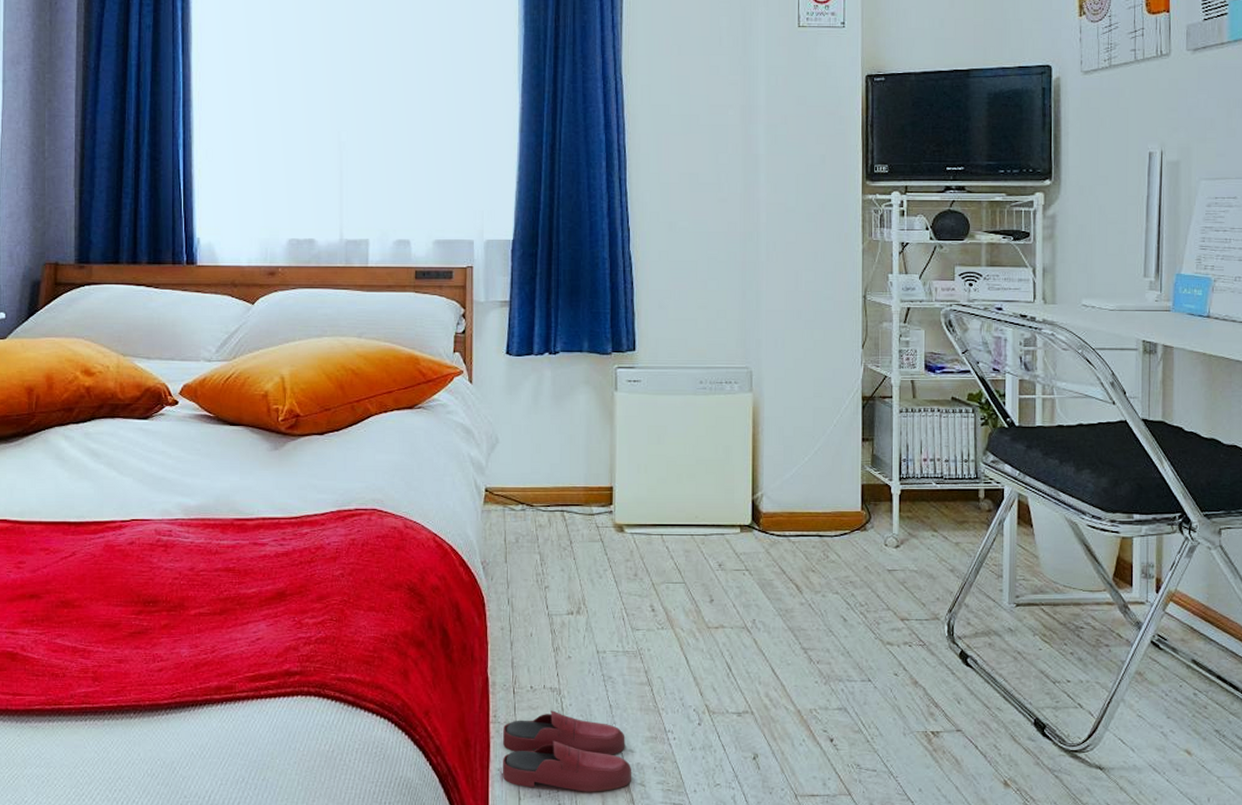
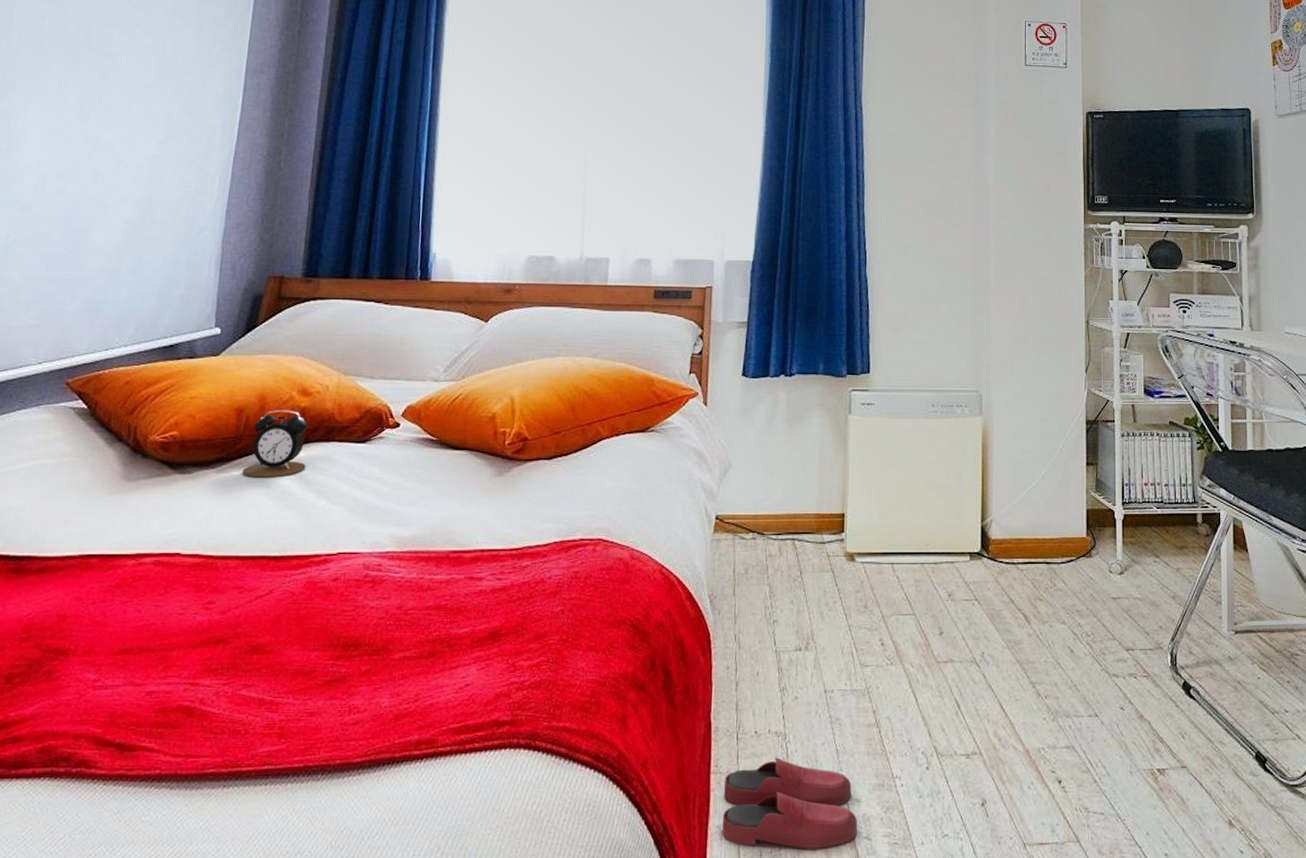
alarm clock: none [38,388,95,451] -> present [242,409,307,478]

